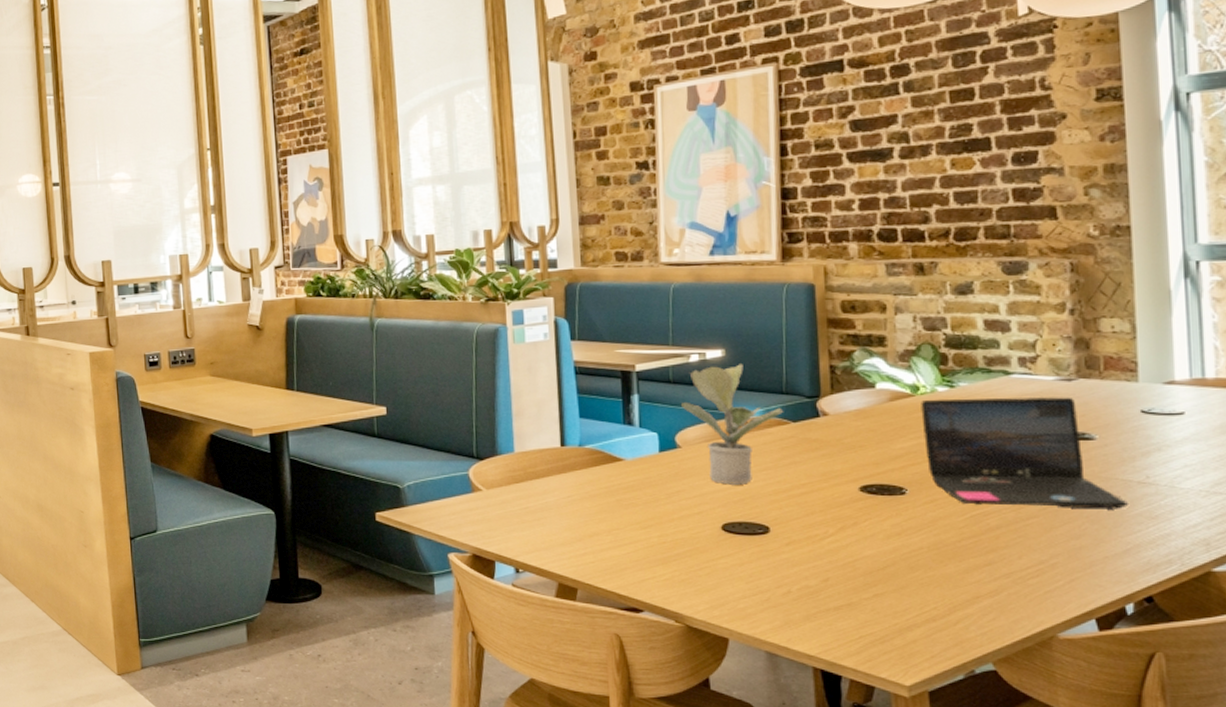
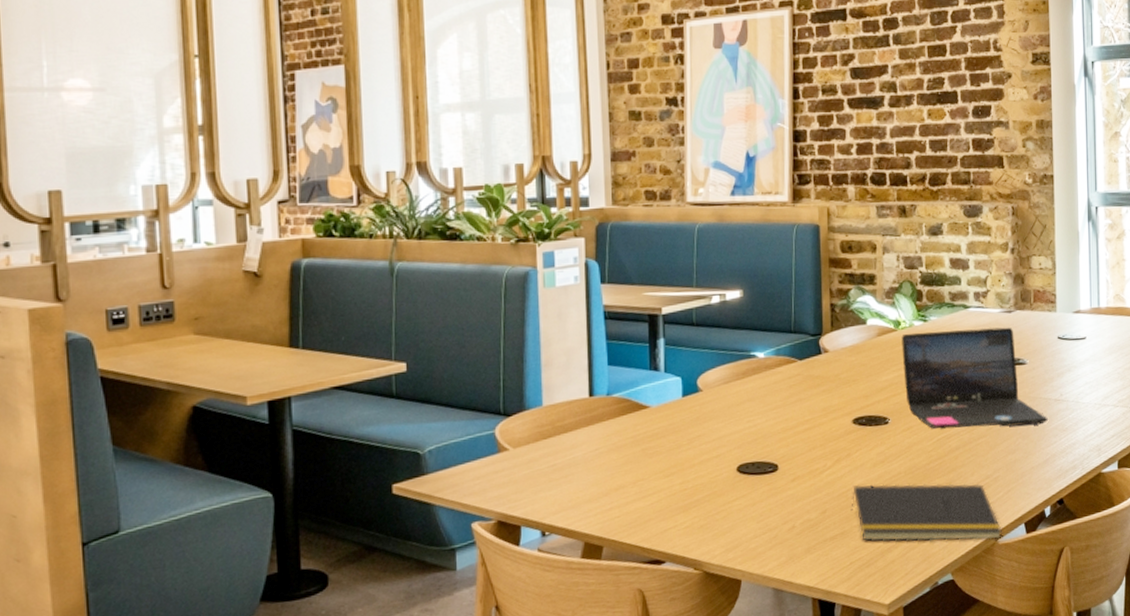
potted plant: present [680,364,784,485] -> none [702,304,792,426]
notepad: none [859,555,1063,632] -> present [851,483,1002,542]

